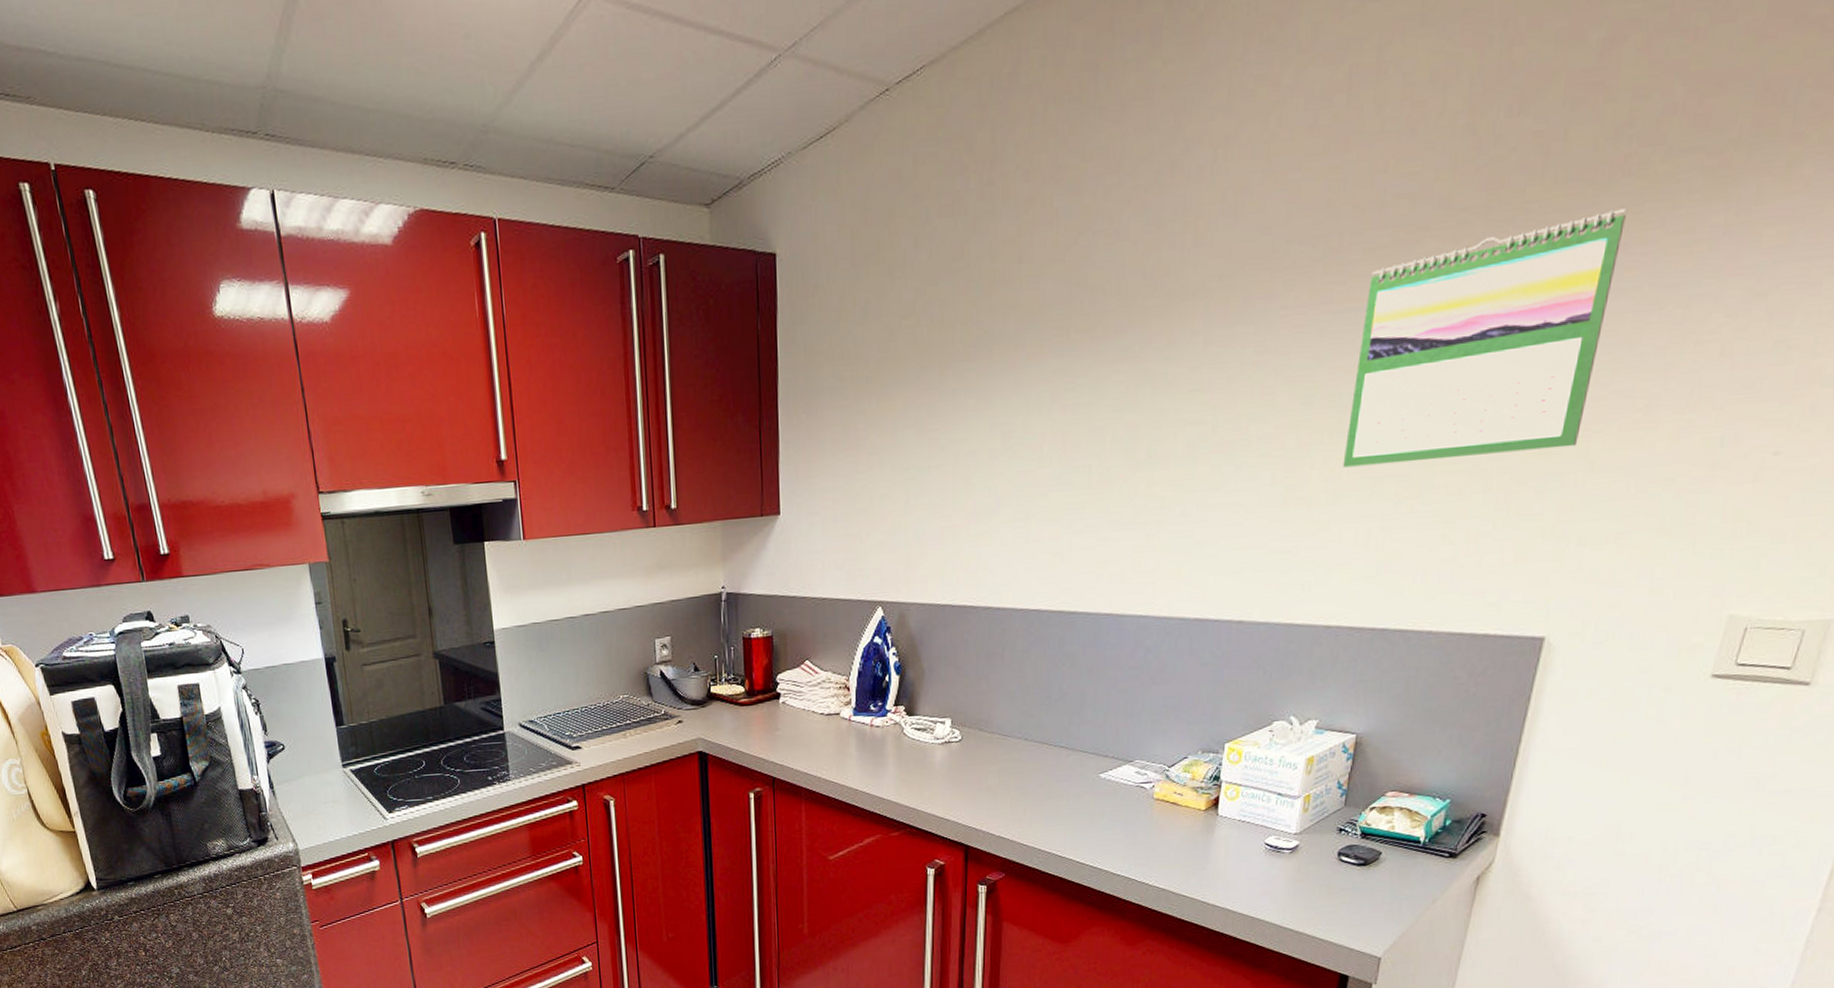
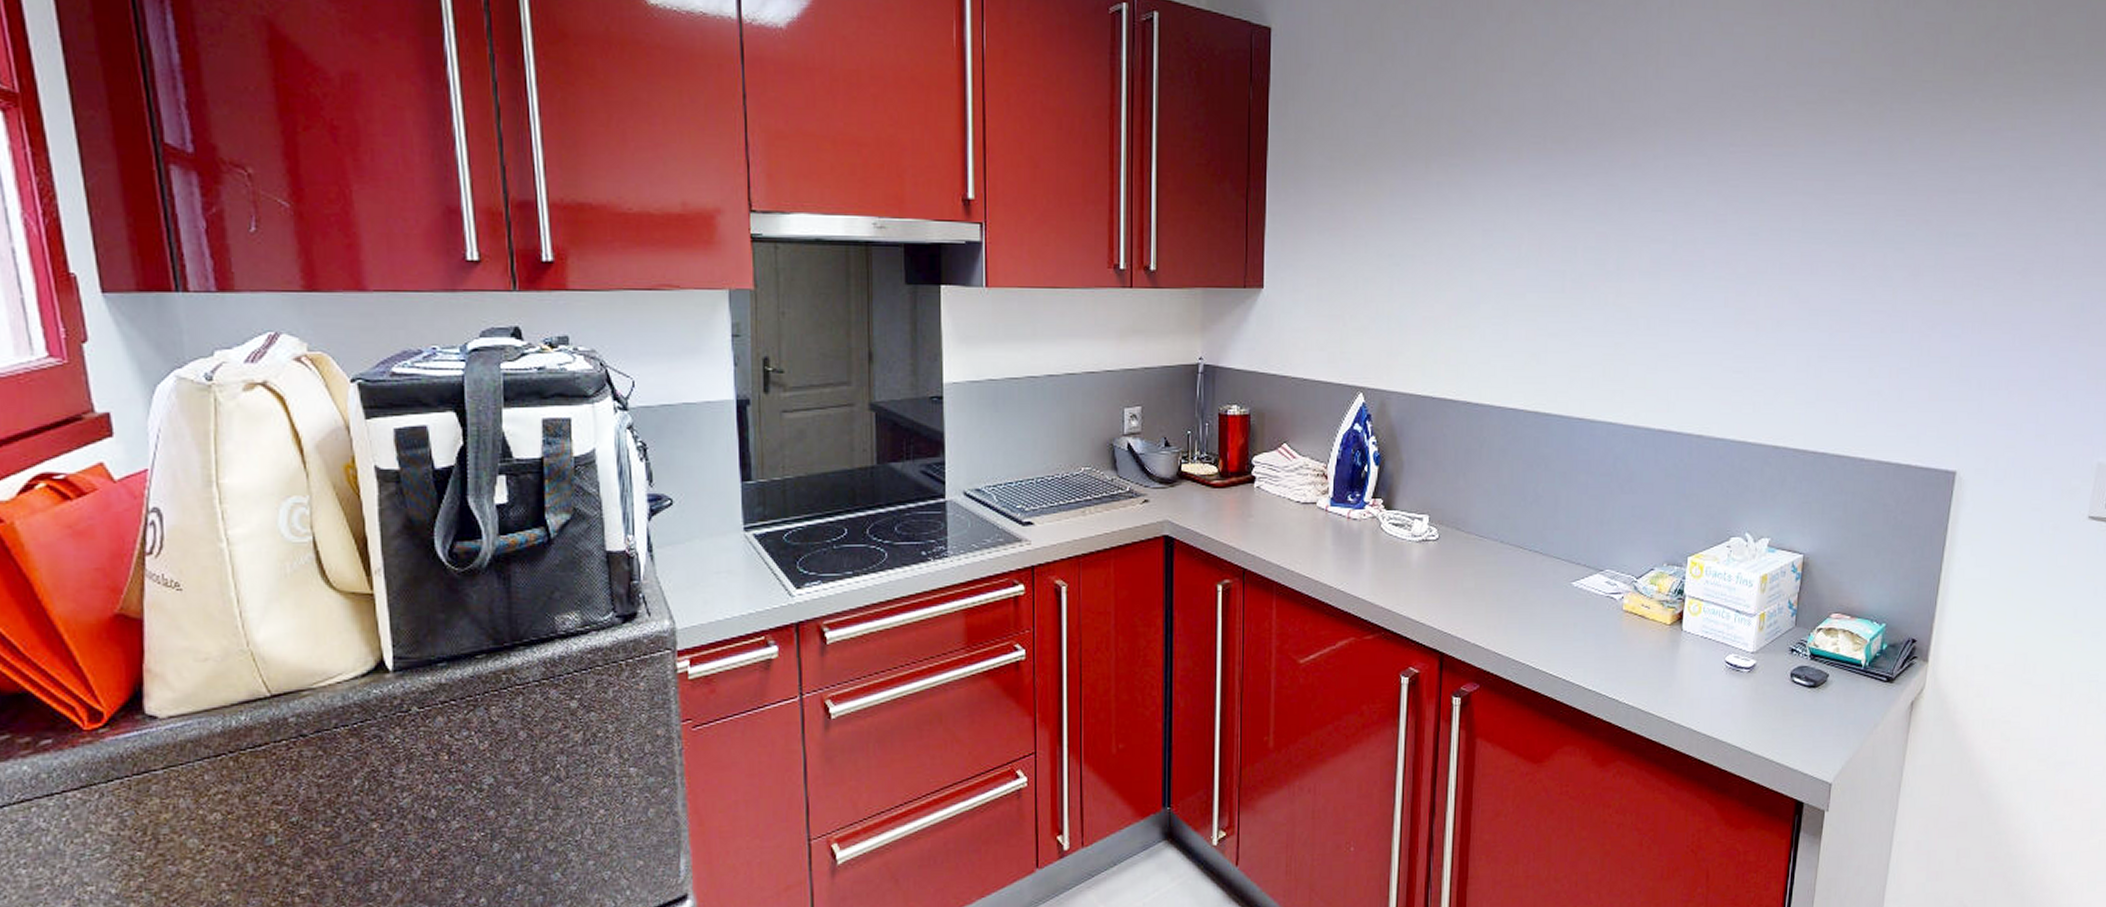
calendar: present [1342,209,1626,468] -> none [1784,98,1999,299]

